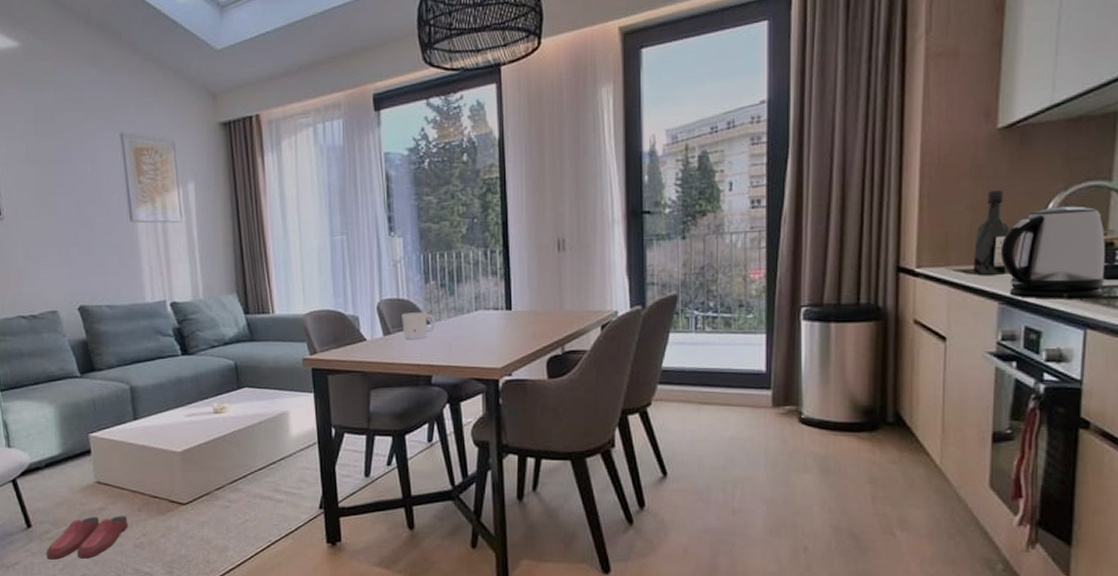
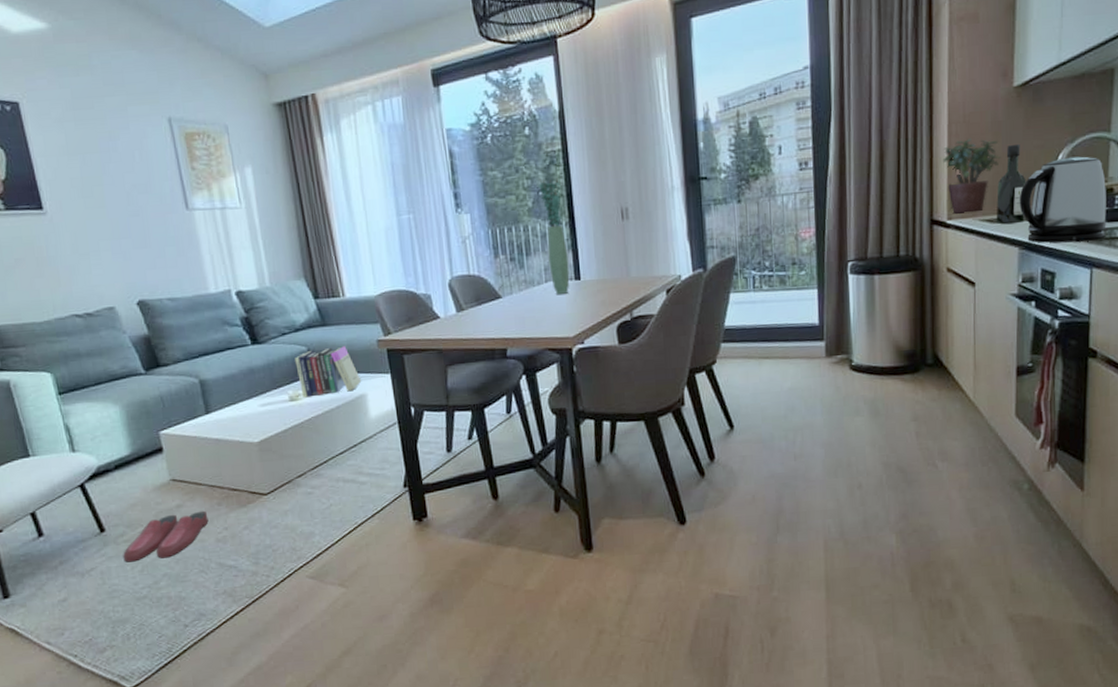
books: none [222,362,285,411] -> present [295,346,362,398]
mug: present [402,312,436,339] -> none [474,287,508,315]
vase: none [473,204,501,323] -> present [538,177,570,294]
potted plant: none [913,182,980,263] -> present [943,139,1001,215]

